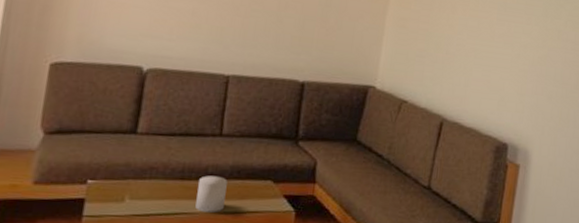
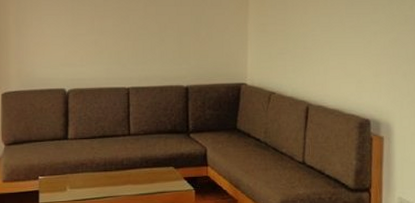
candle: present [195,175,228,213] -> none [118,166,139,195]

